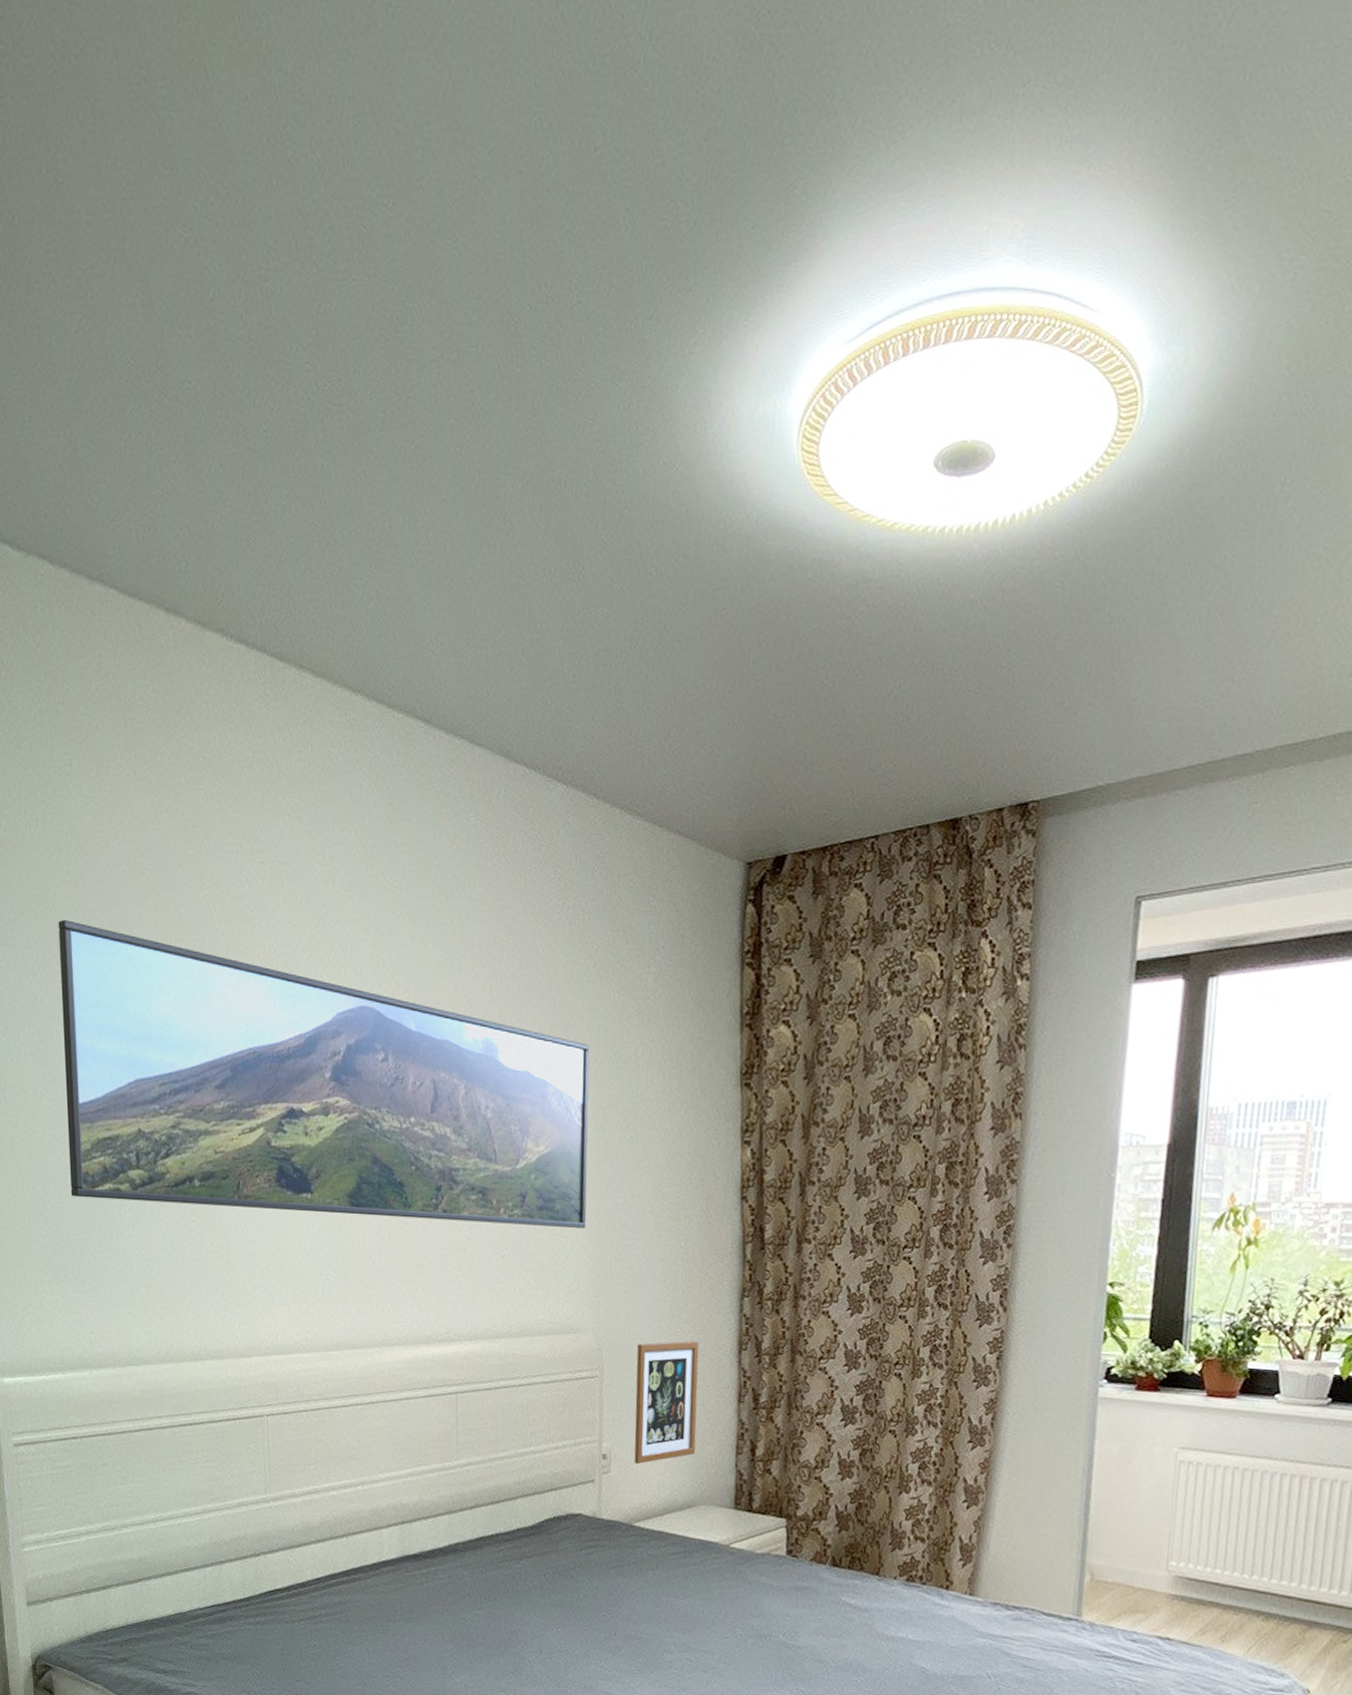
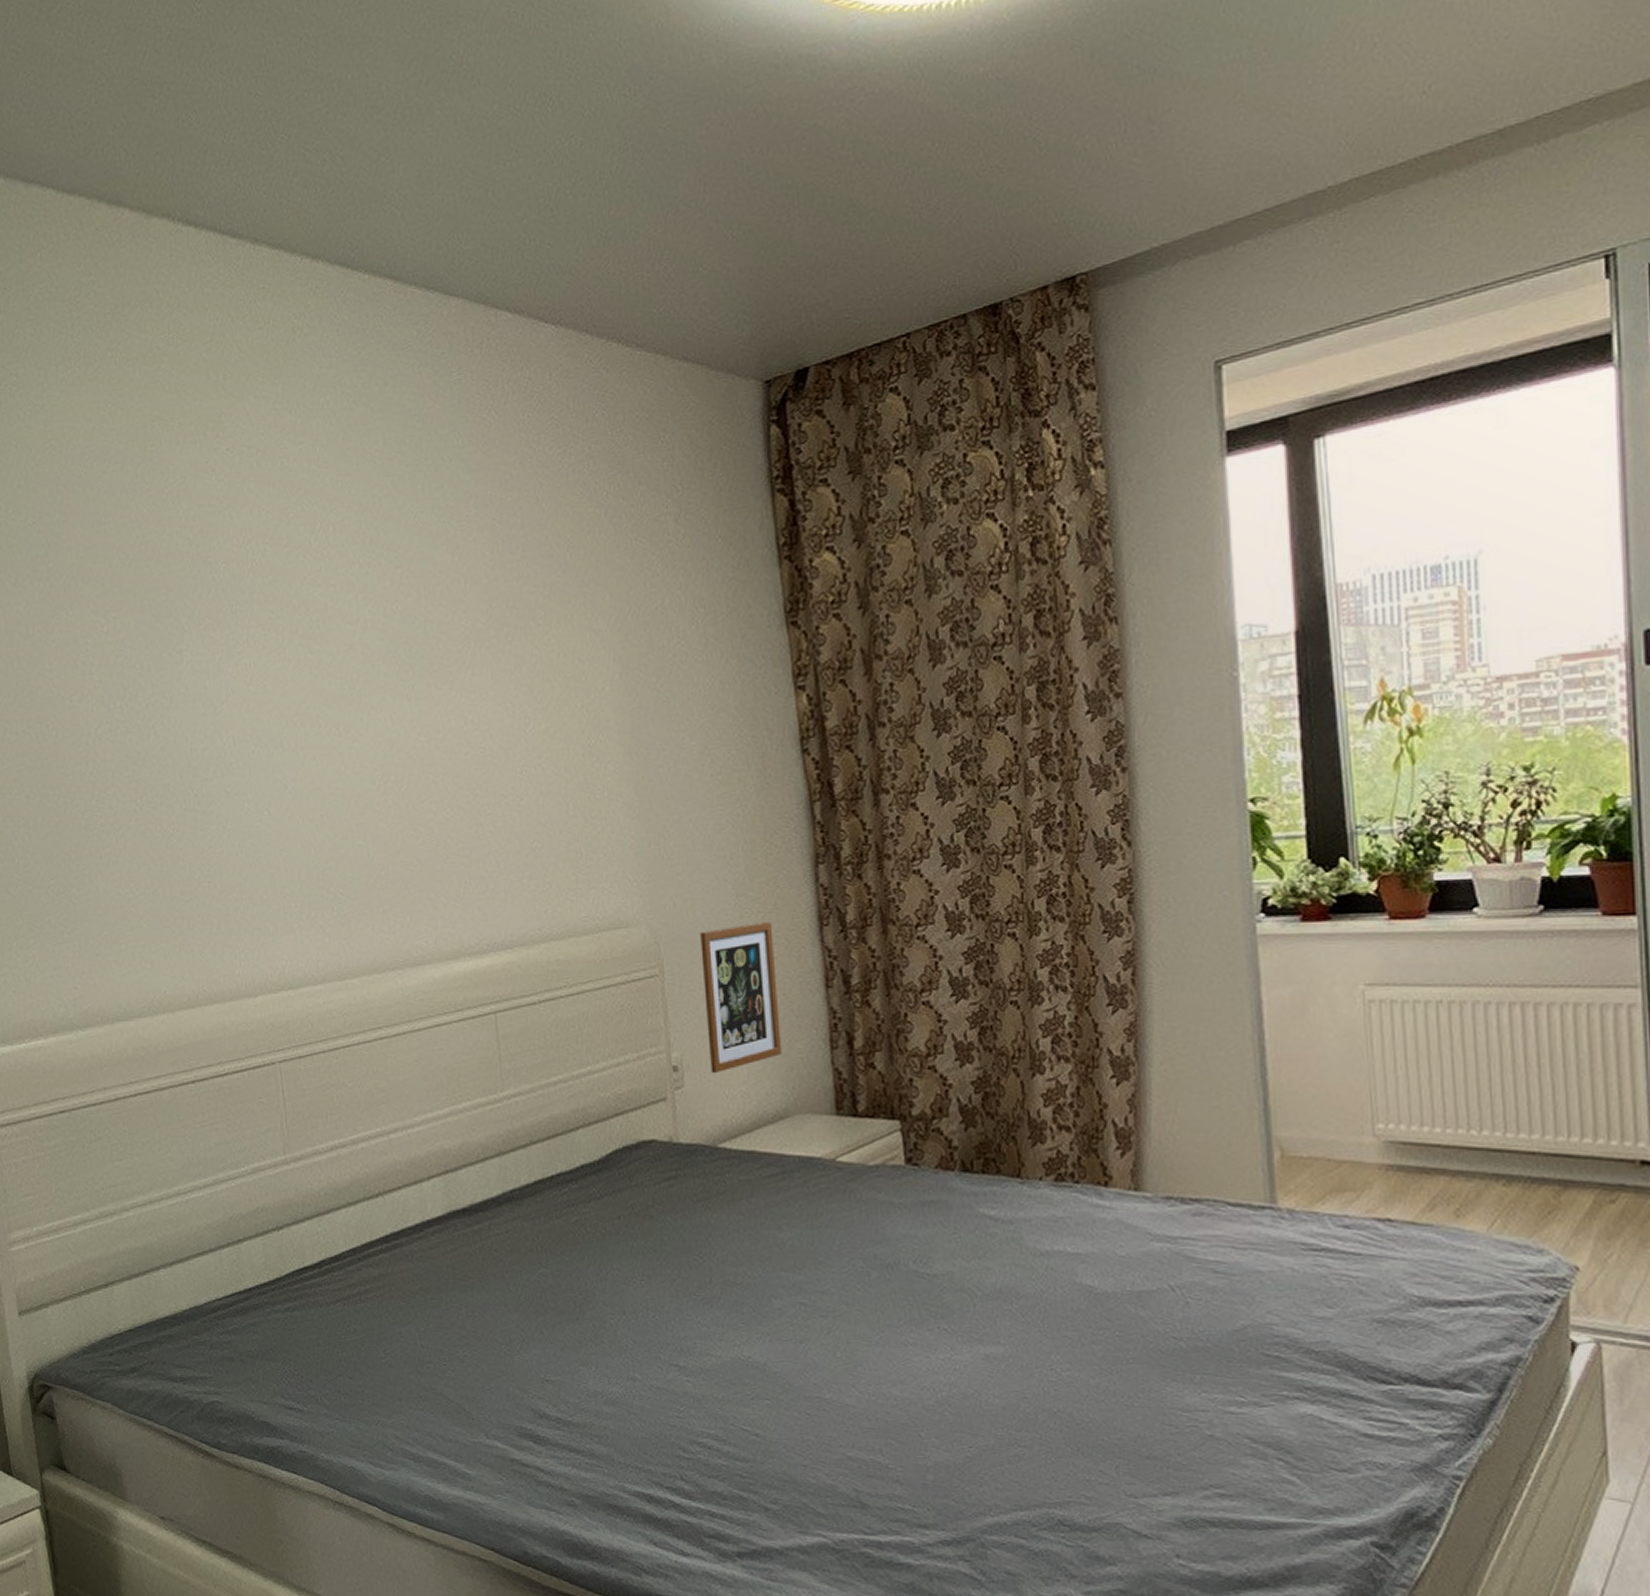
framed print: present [58,919,590,1228] -> none [12,536,626,838]

